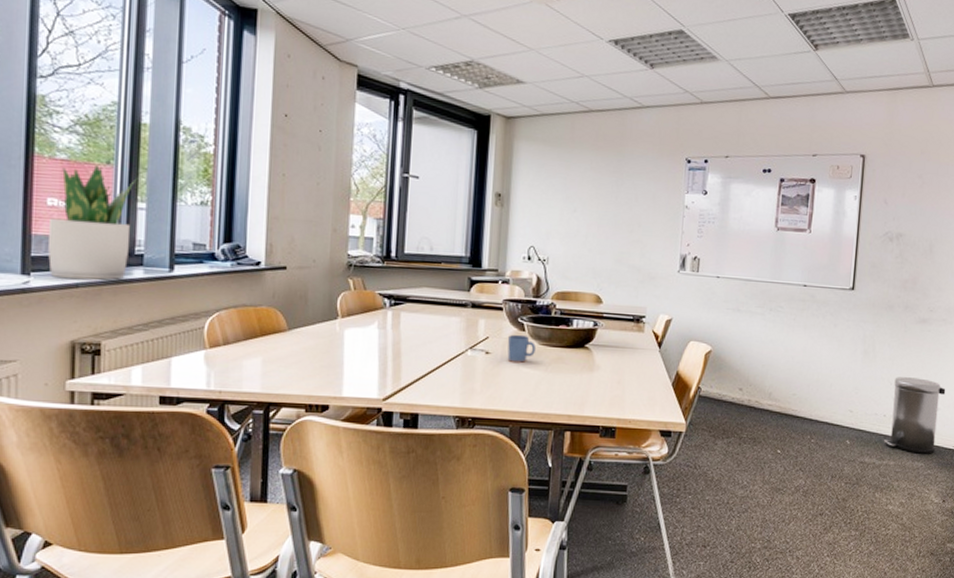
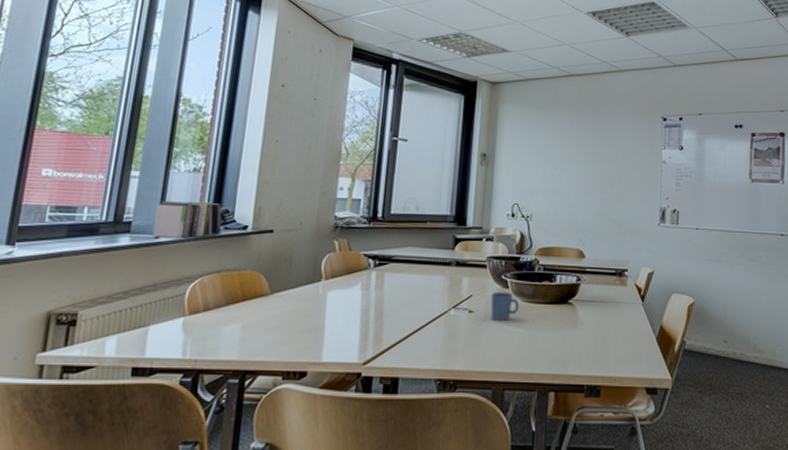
planter: present [47,165,137,280] -> none [34,136,133,249]
books: none [166,234,234,273] -> present [152,201,222,238]

